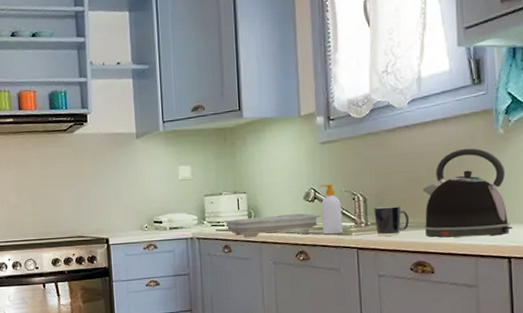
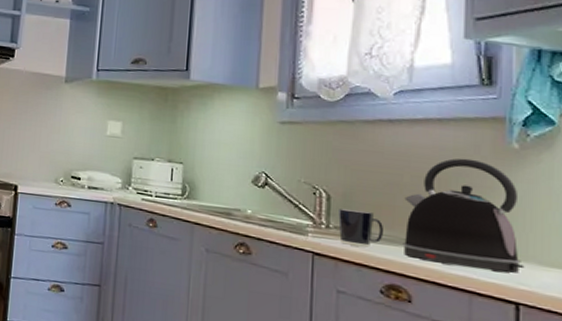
dish rack: present [223,213,322,238] -> none [151,189,272,224]
soap bottle: present [319,184,344,235] -> none [271,170,298,232]

